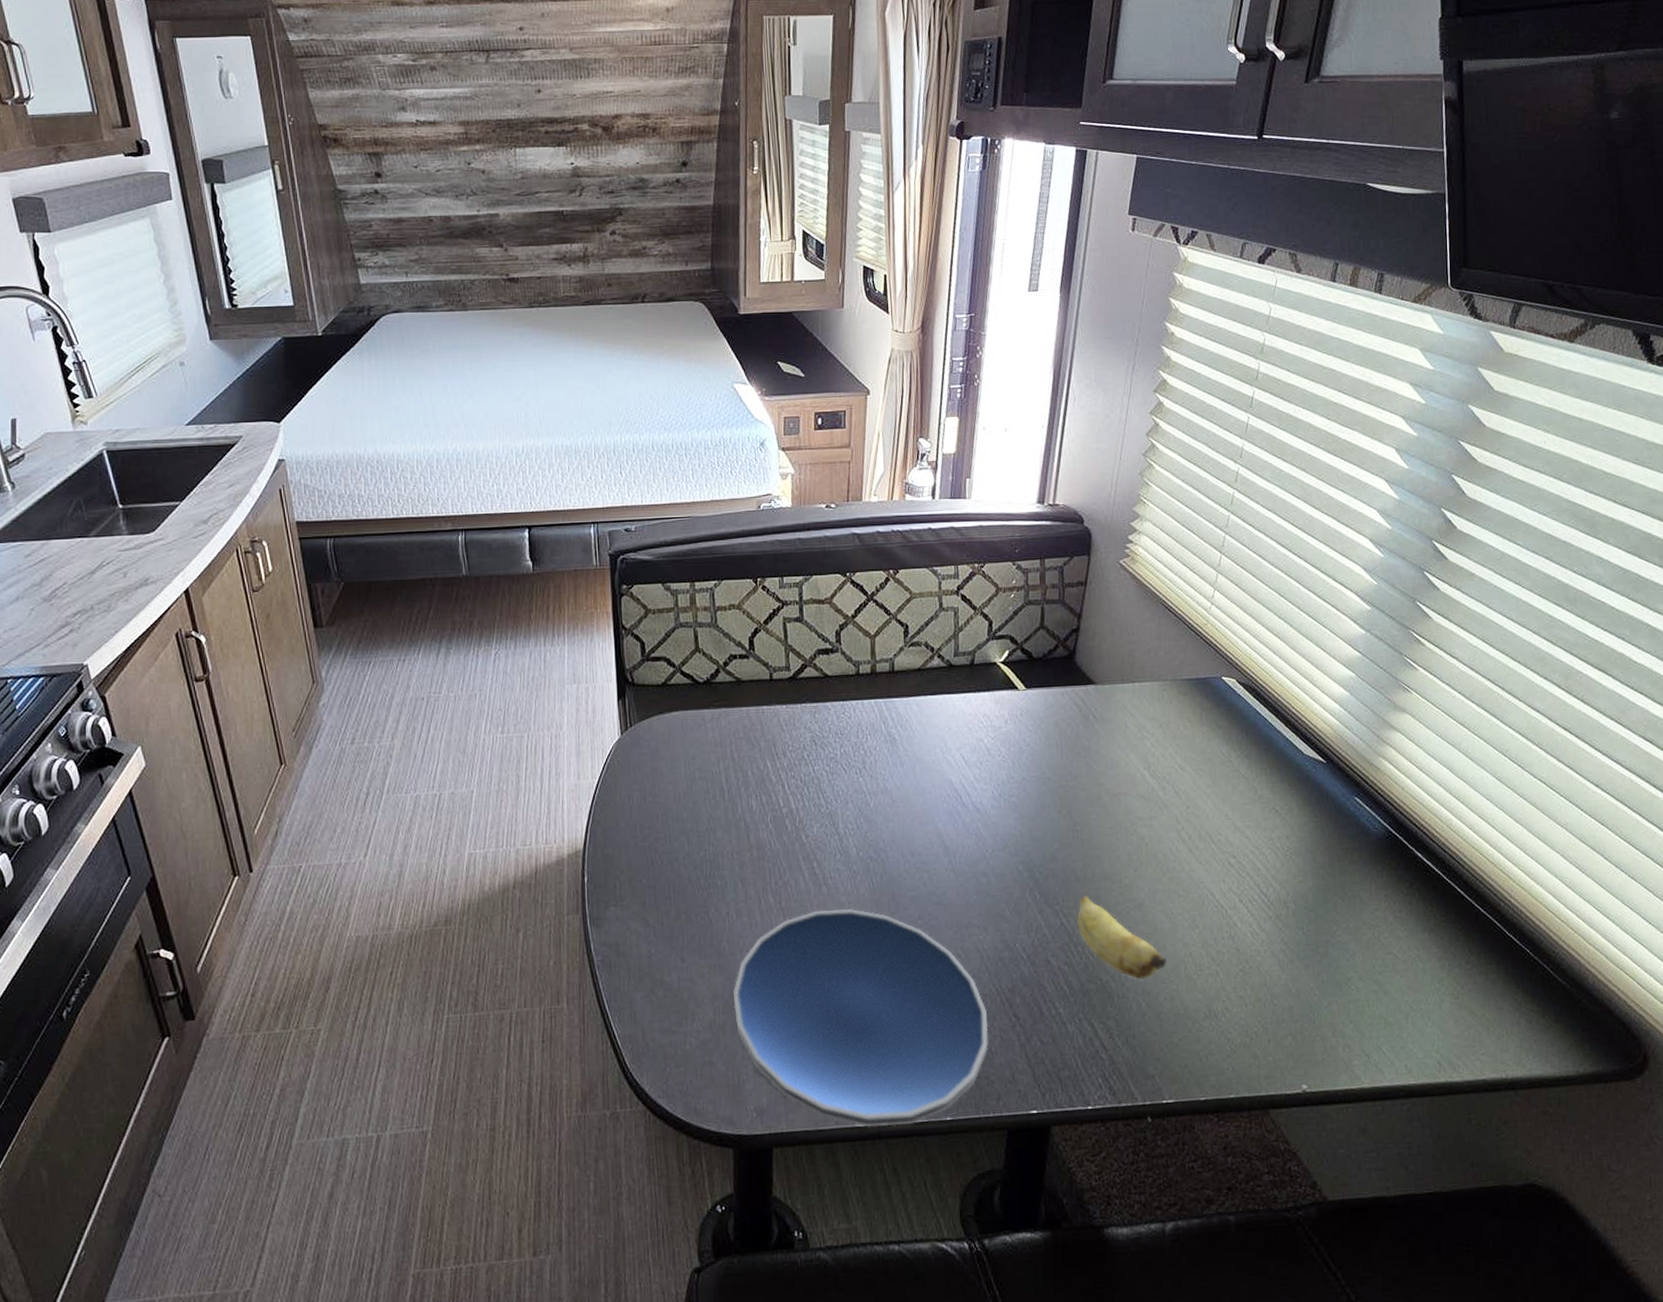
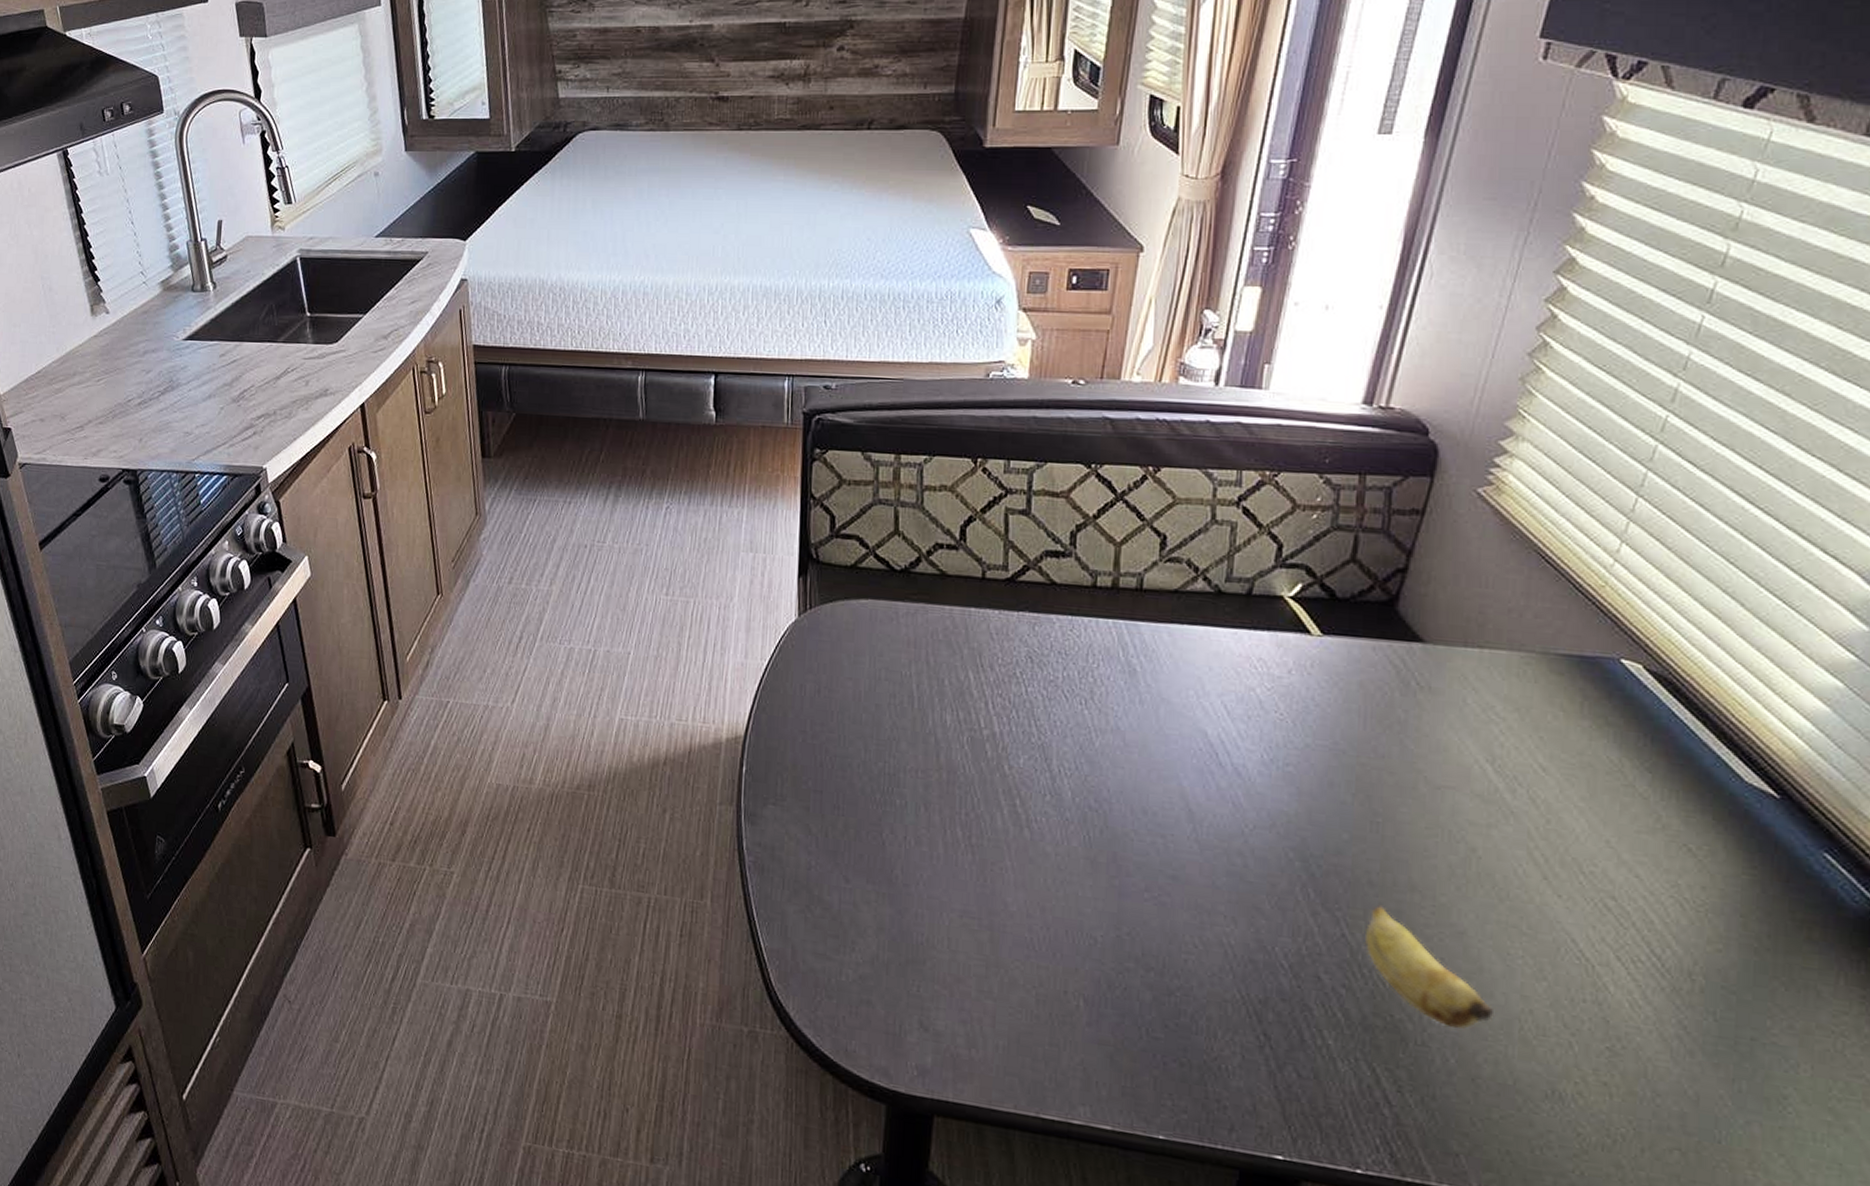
plate: present [733,909,989,1127] -> none [901,855,1227,1132]

